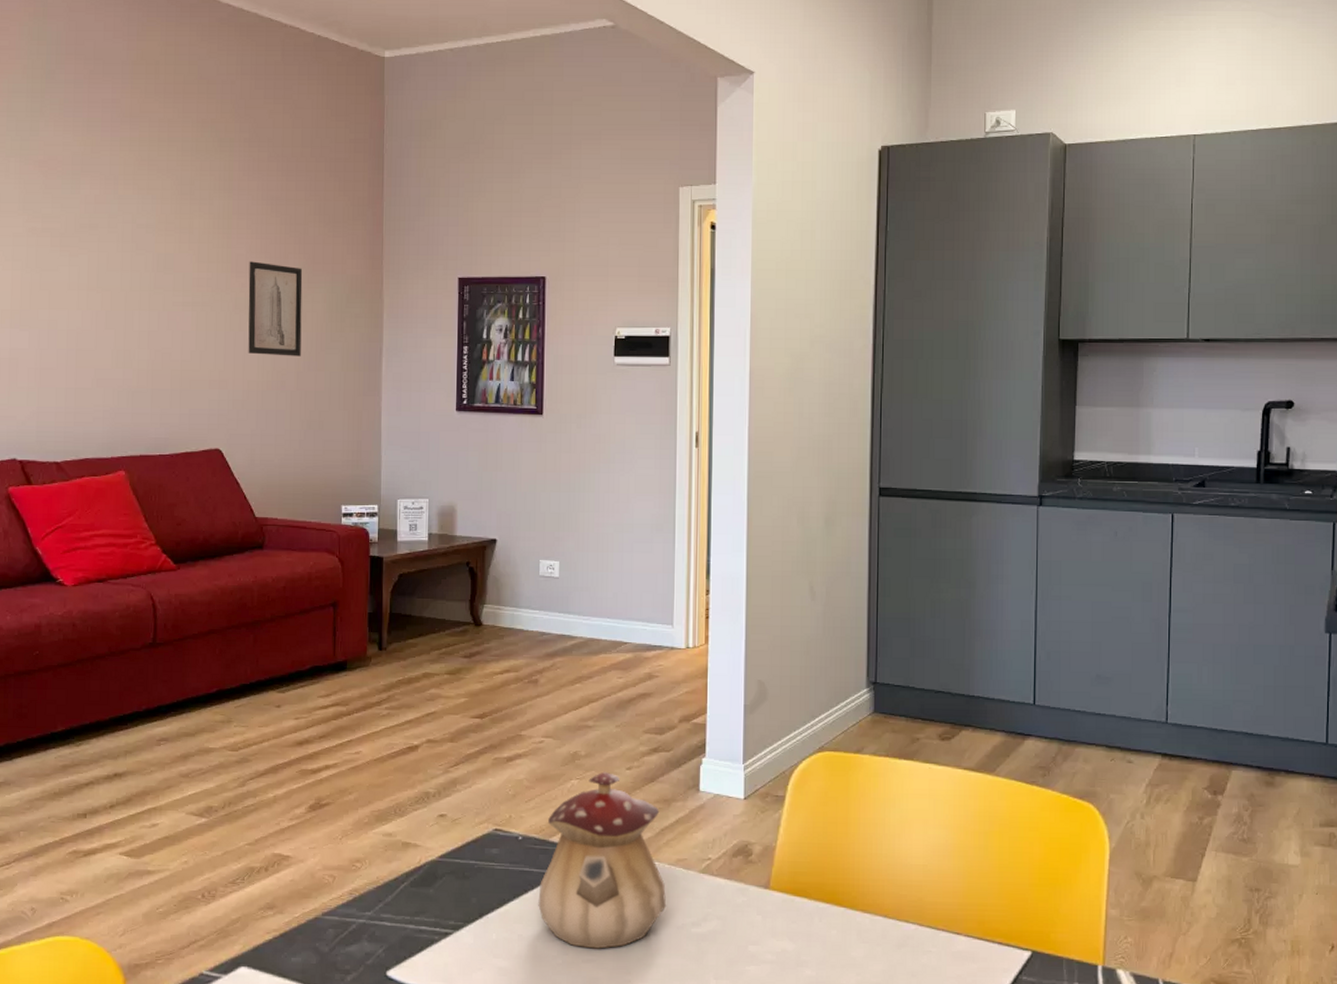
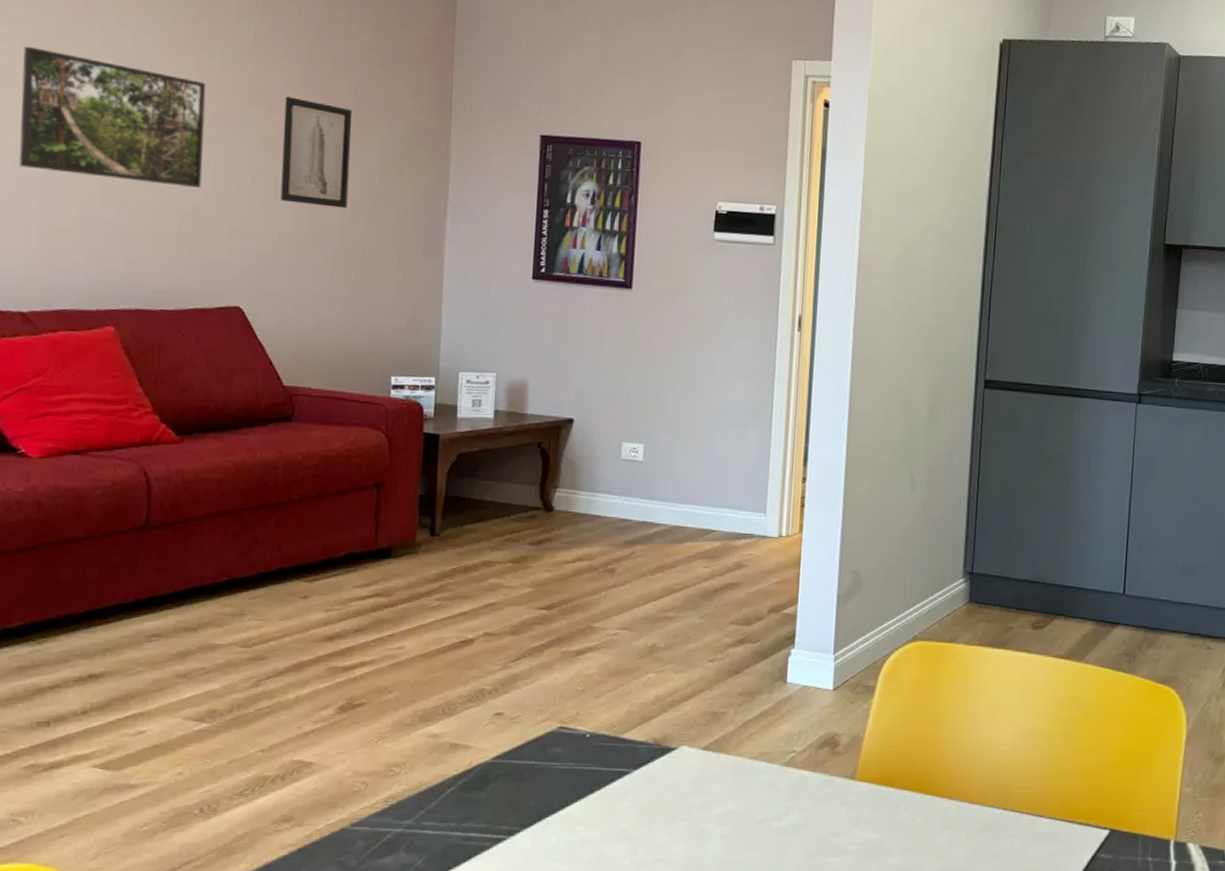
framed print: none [51,236,188,347] -> present [18,46,207,188]
teapot: present [538,771,667,949] -> none [605,664,747,848]

